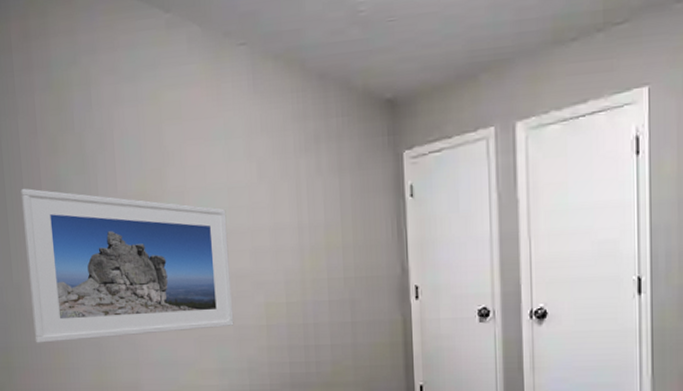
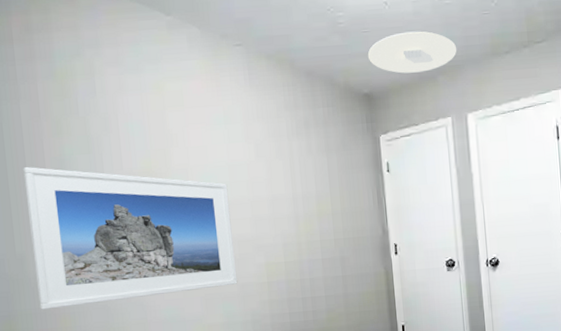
ceiling light: none [392,16,507,72] -> present [367,31,457,74]

